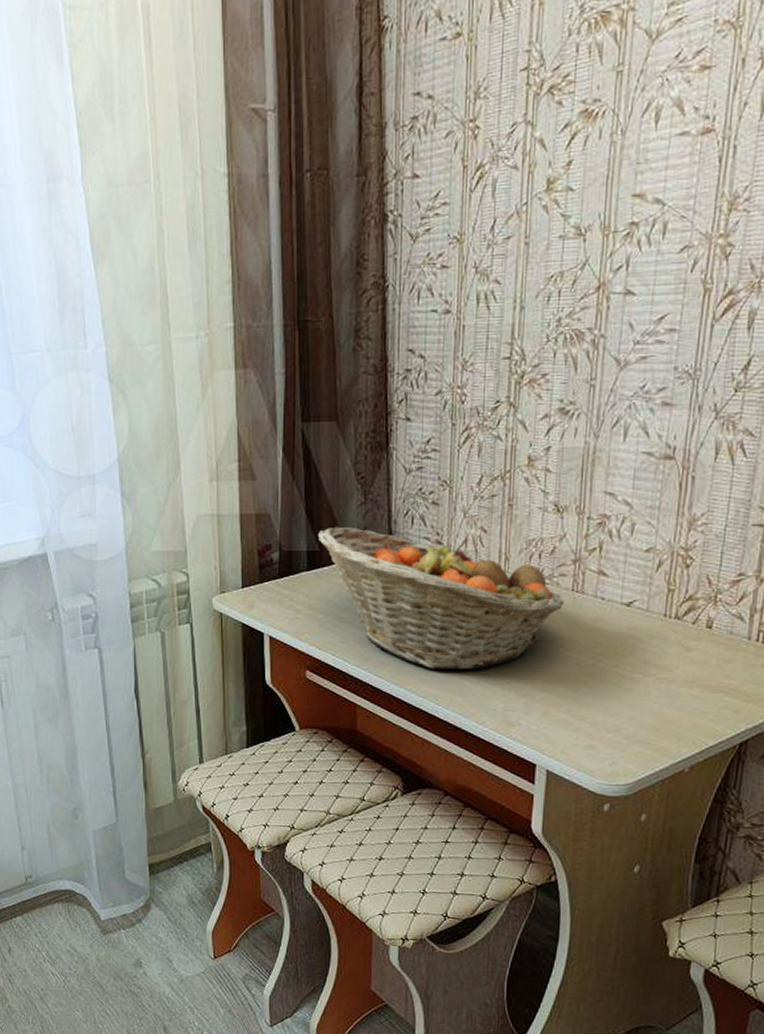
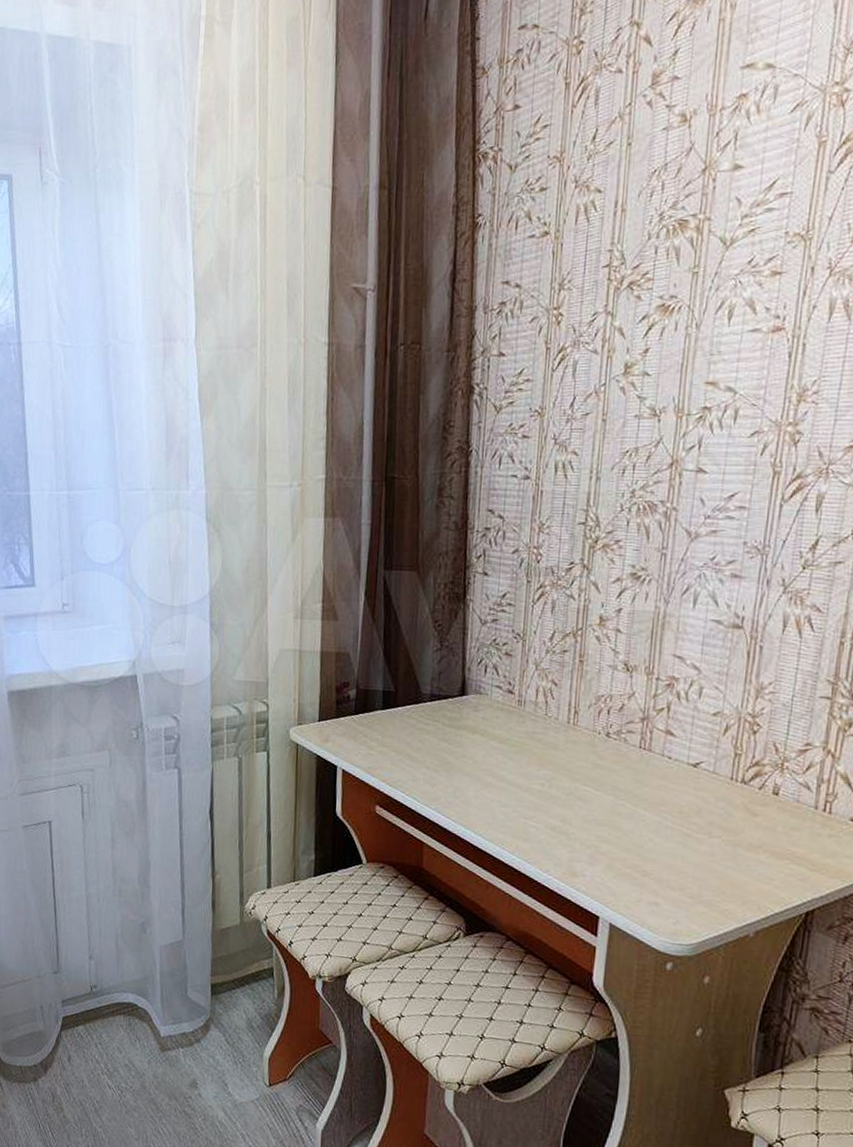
fruit basket: present [317,526,565,670] -> none [393,669,632,818]

